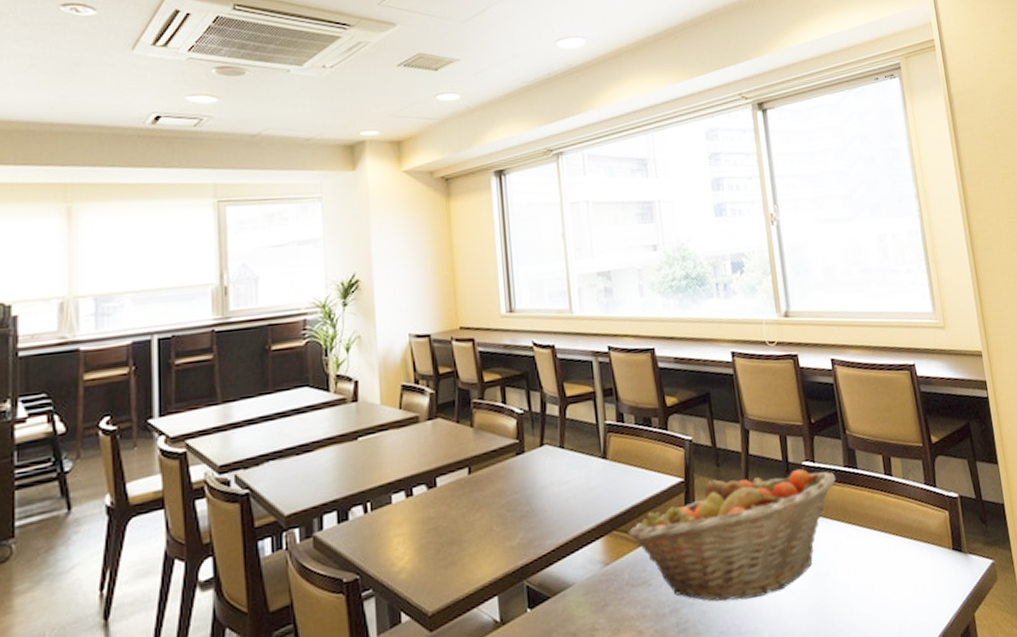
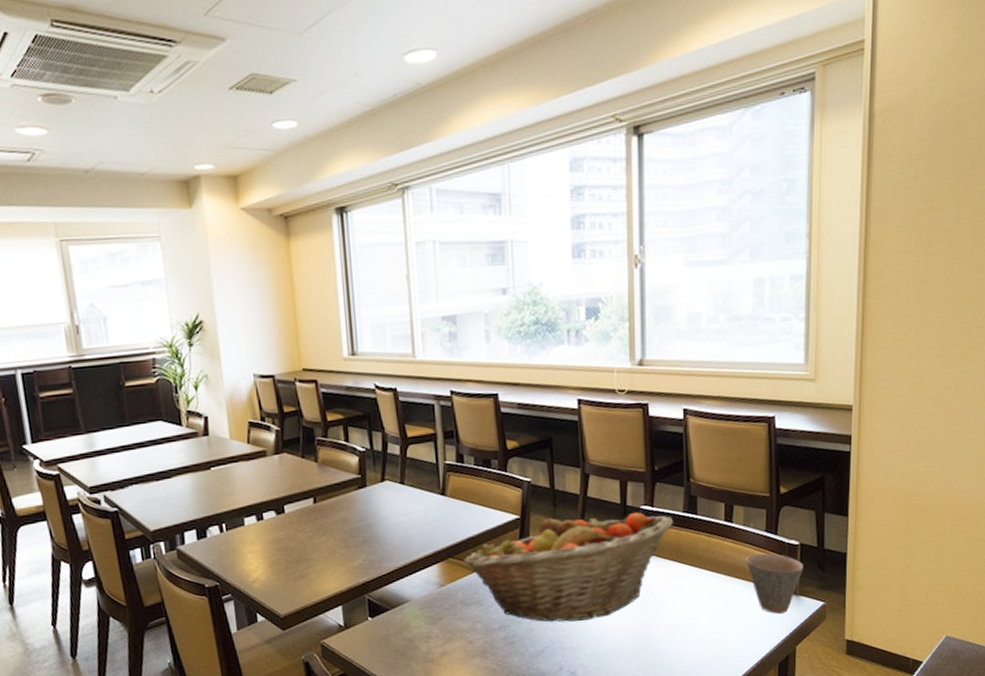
cup: none [910,507,967,577] -> present [746,553,803,614]

